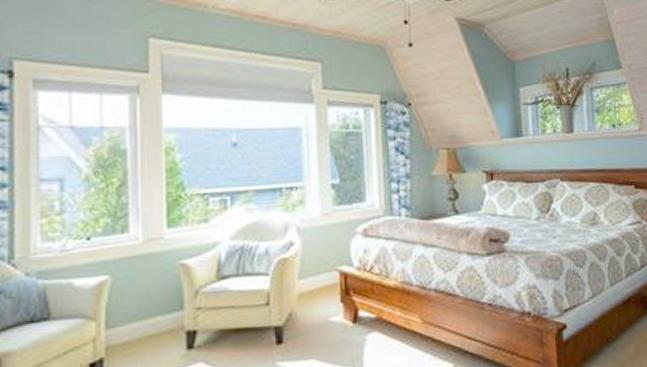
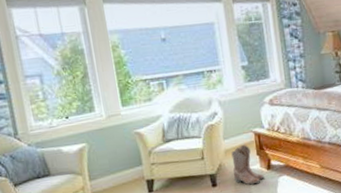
boots: none [306,286,348,344] -> present [231,144,264,185]

